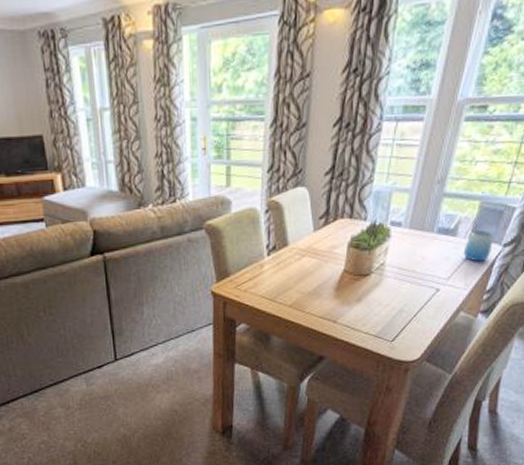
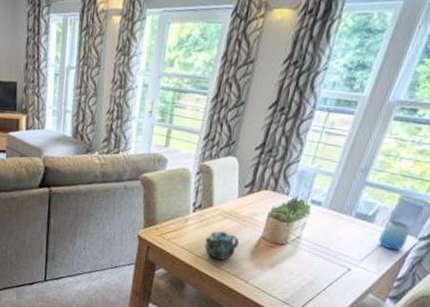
teapot: none [285,270,322,303] -> present [204,230,240,260]

